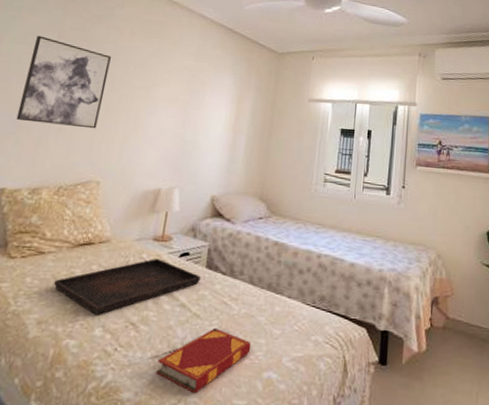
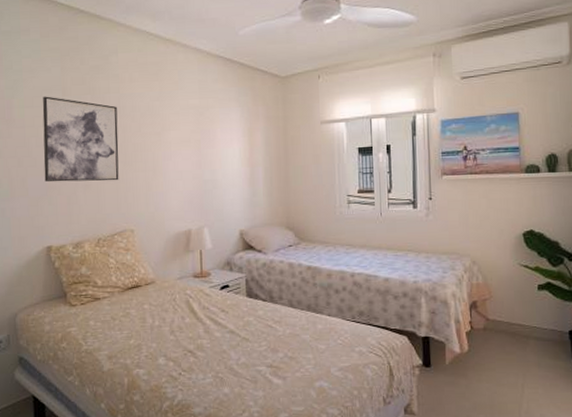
serving tray: present [53,258,202,315] -> none [114,292,244,347]
hardback book: present [156,328,251,394] -> none [219,348,300,405]

